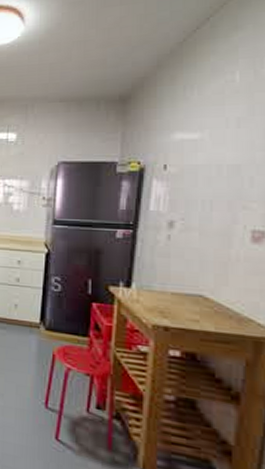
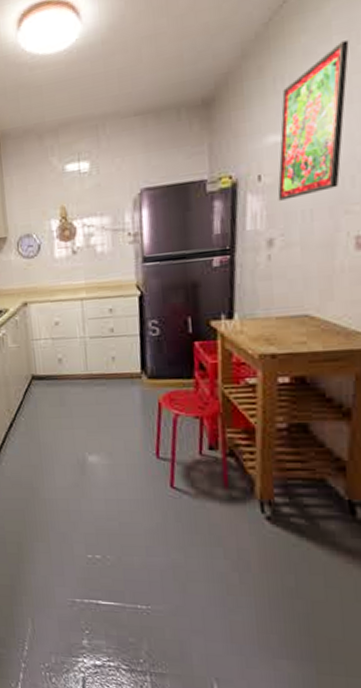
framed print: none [181,64,254,189] -> present [277,40,350,201]

